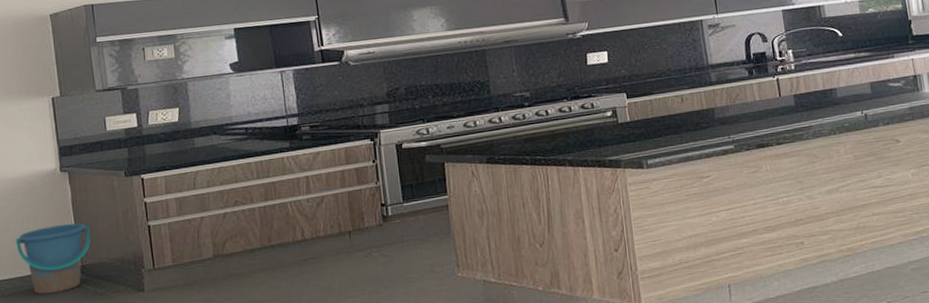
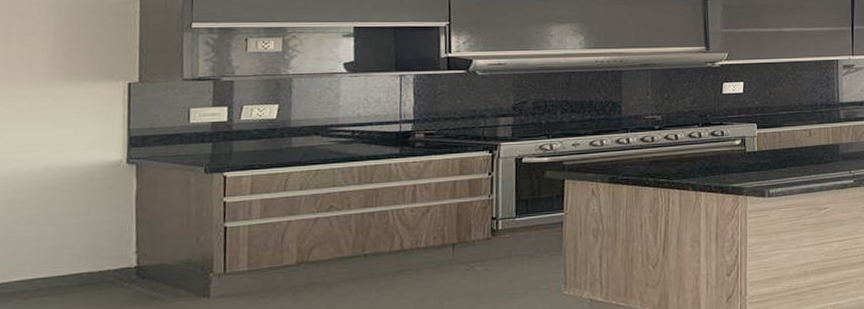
bucket: present [15,223,90,295] -> none [58,220,153,297]

